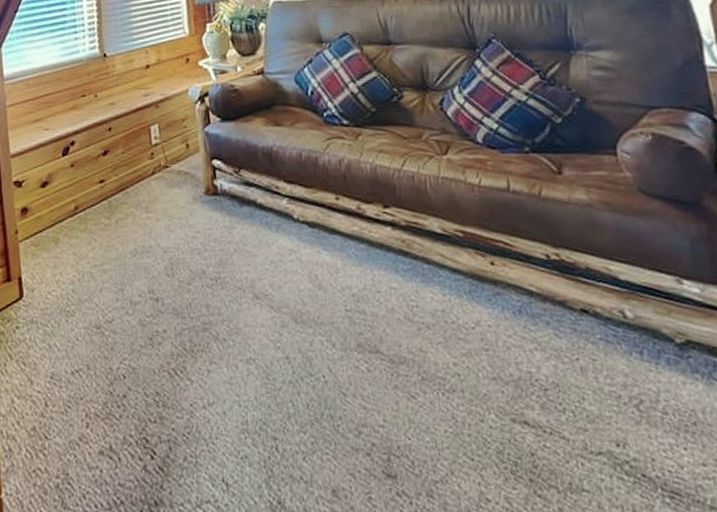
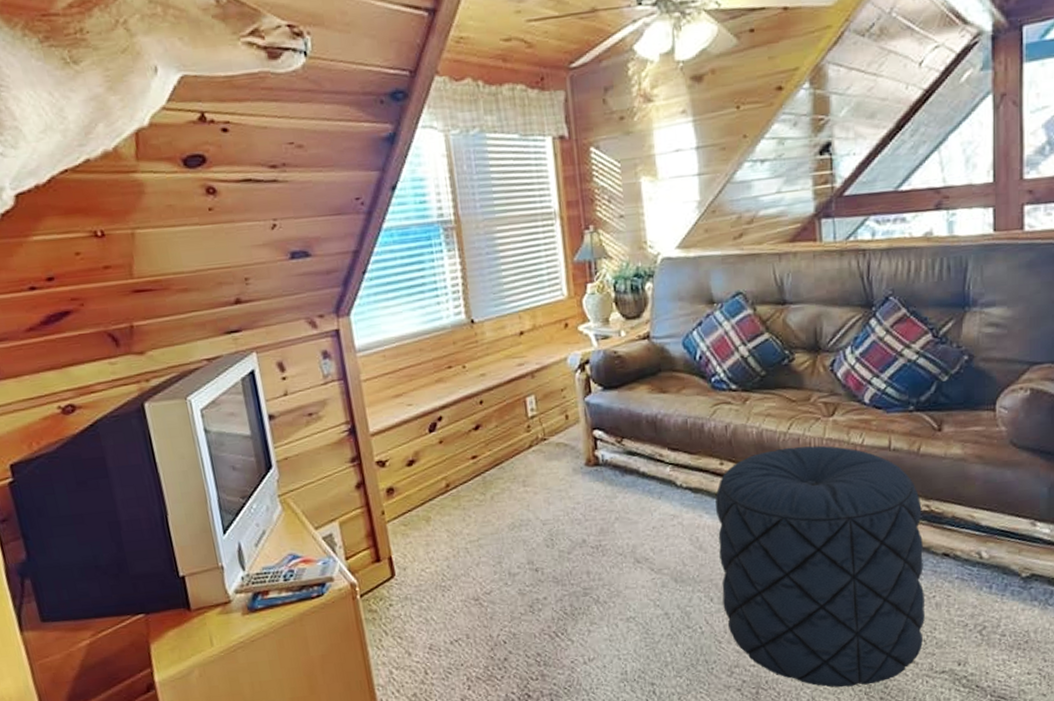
pouf: none [332,184,572,462] -> present [715,445,925,688]

